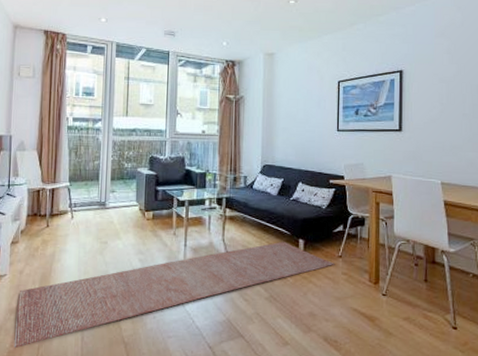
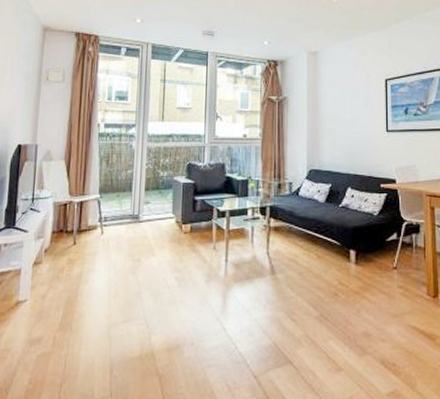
rug: present [14,241,335,348] -> none [33,253,390,385]

